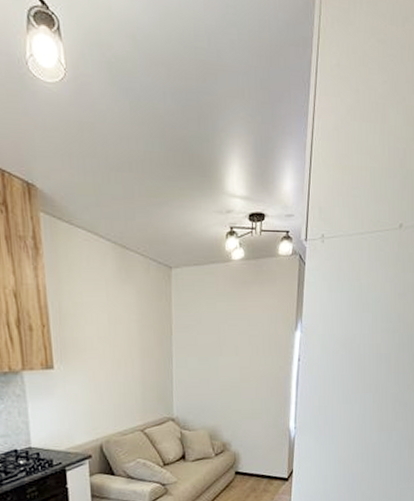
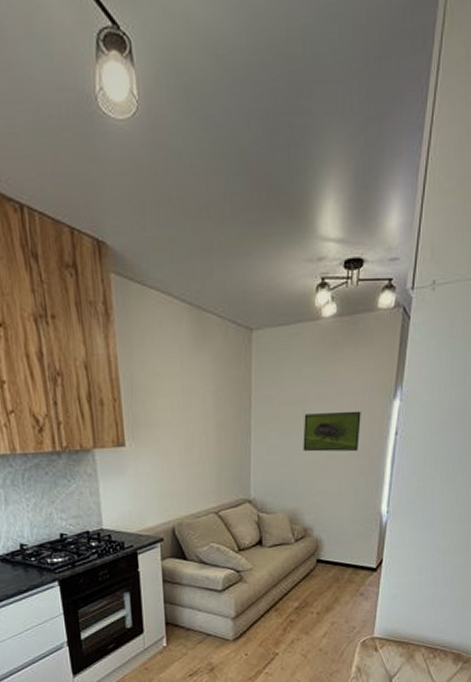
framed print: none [219,340,269,376] -> present [303,411,361,452]

